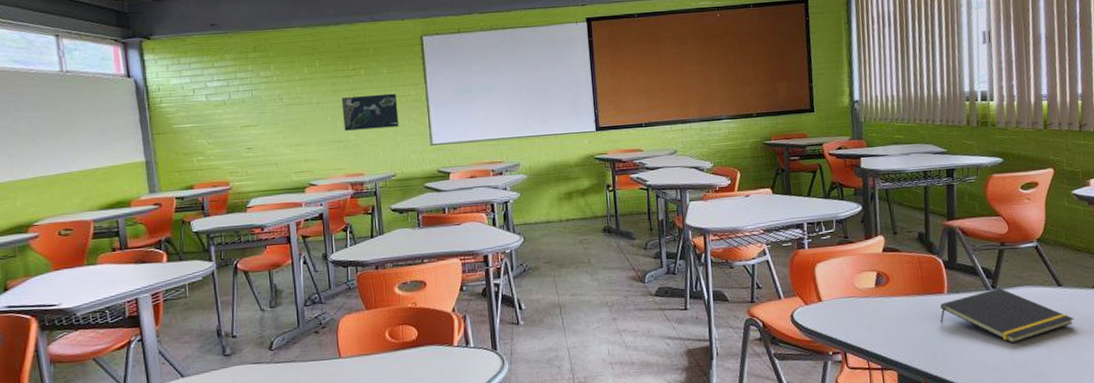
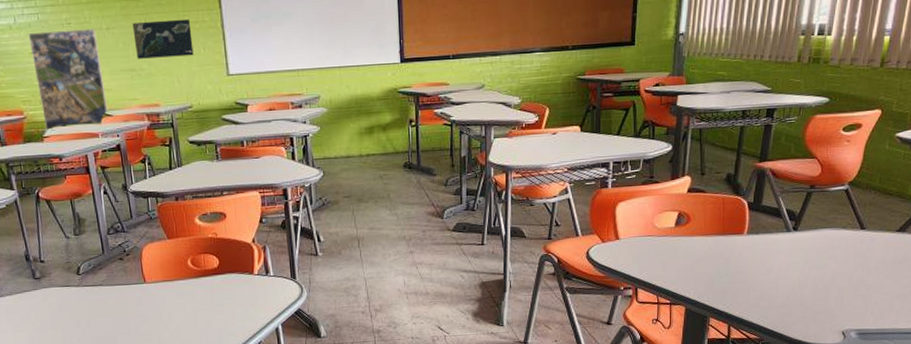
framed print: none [241,103,313,202] -> present [28,28,108,131]
notepad: present [940,288,1075,344] -> none [735,230,871,283]

